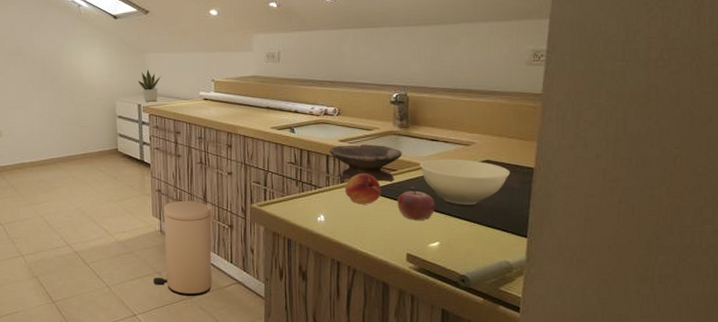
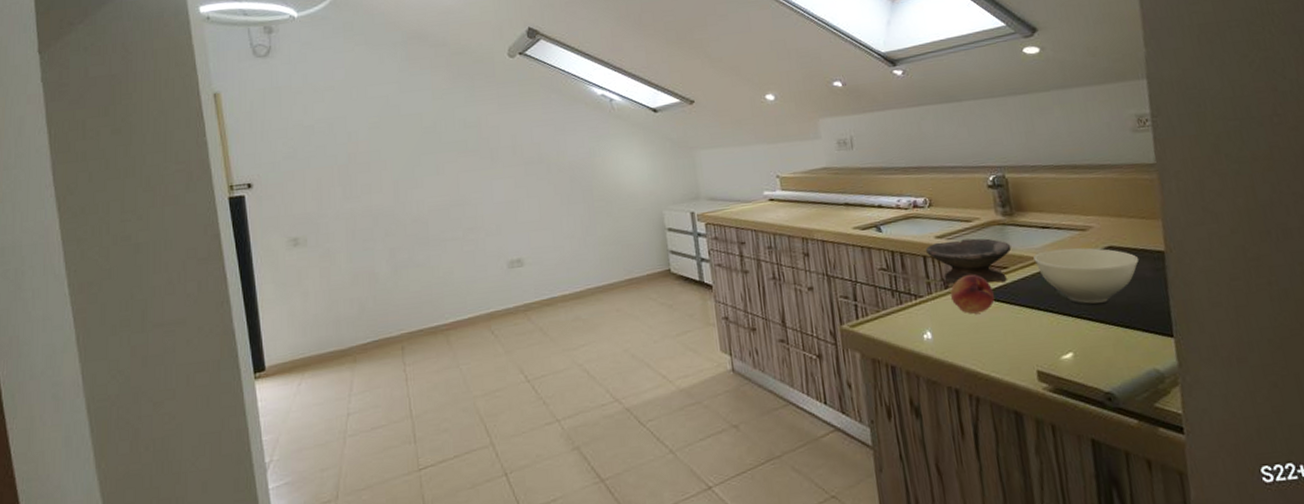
potted plant: present [137,68,162,102] -> none [688,168,716,209]
pedal bin: present [153,201,214,296] -> none [728,327,805,455]
fruit: present [397,187,436,220] -> none [1014,286,1062,328]

